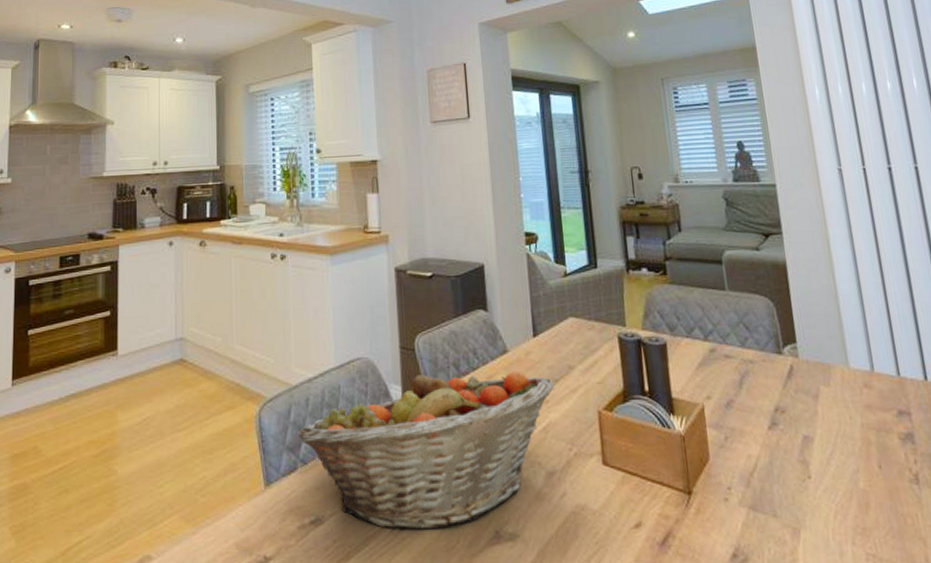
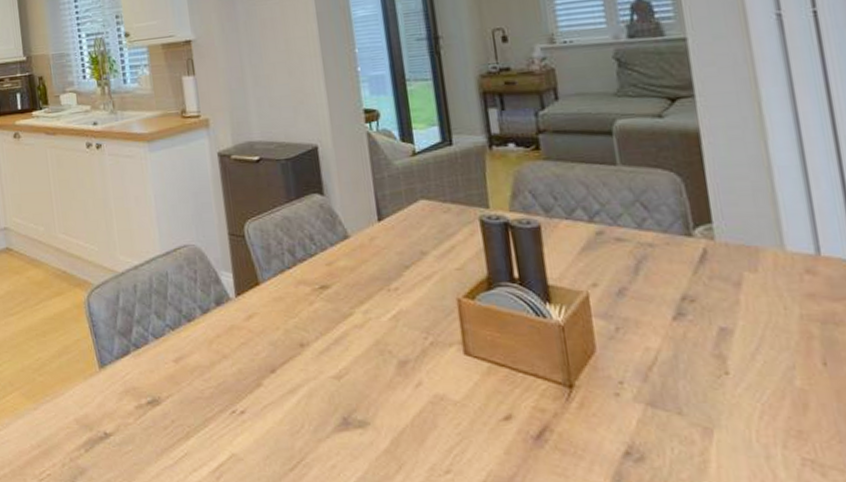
fruit basket: present [298,371,555,530] -> none [128,257,405,414]

